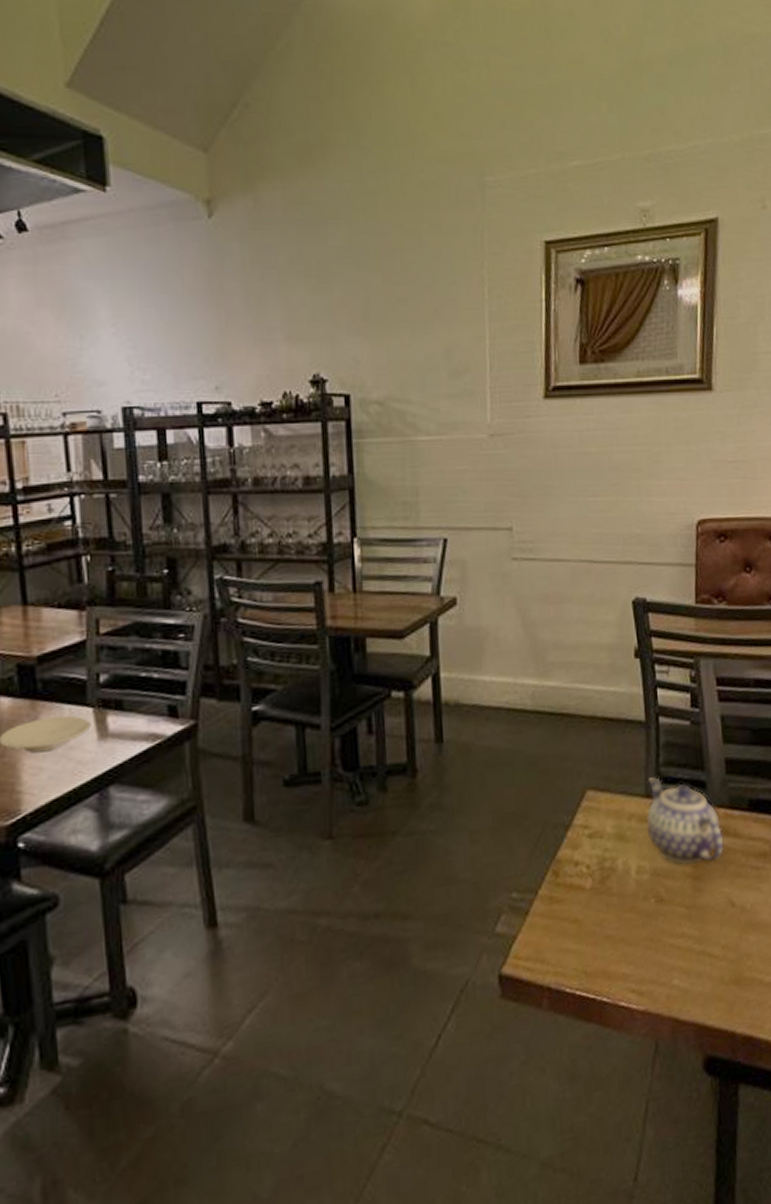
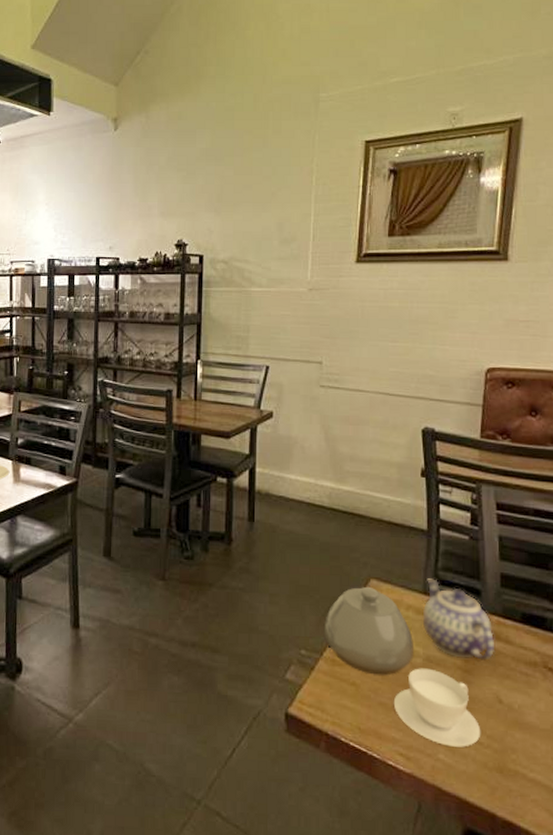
sugar bowl: none [536,800,641,905] -> present [323,587,415,675]
teacup: none [621,883,716,969] -> present [393,668,481,747]

